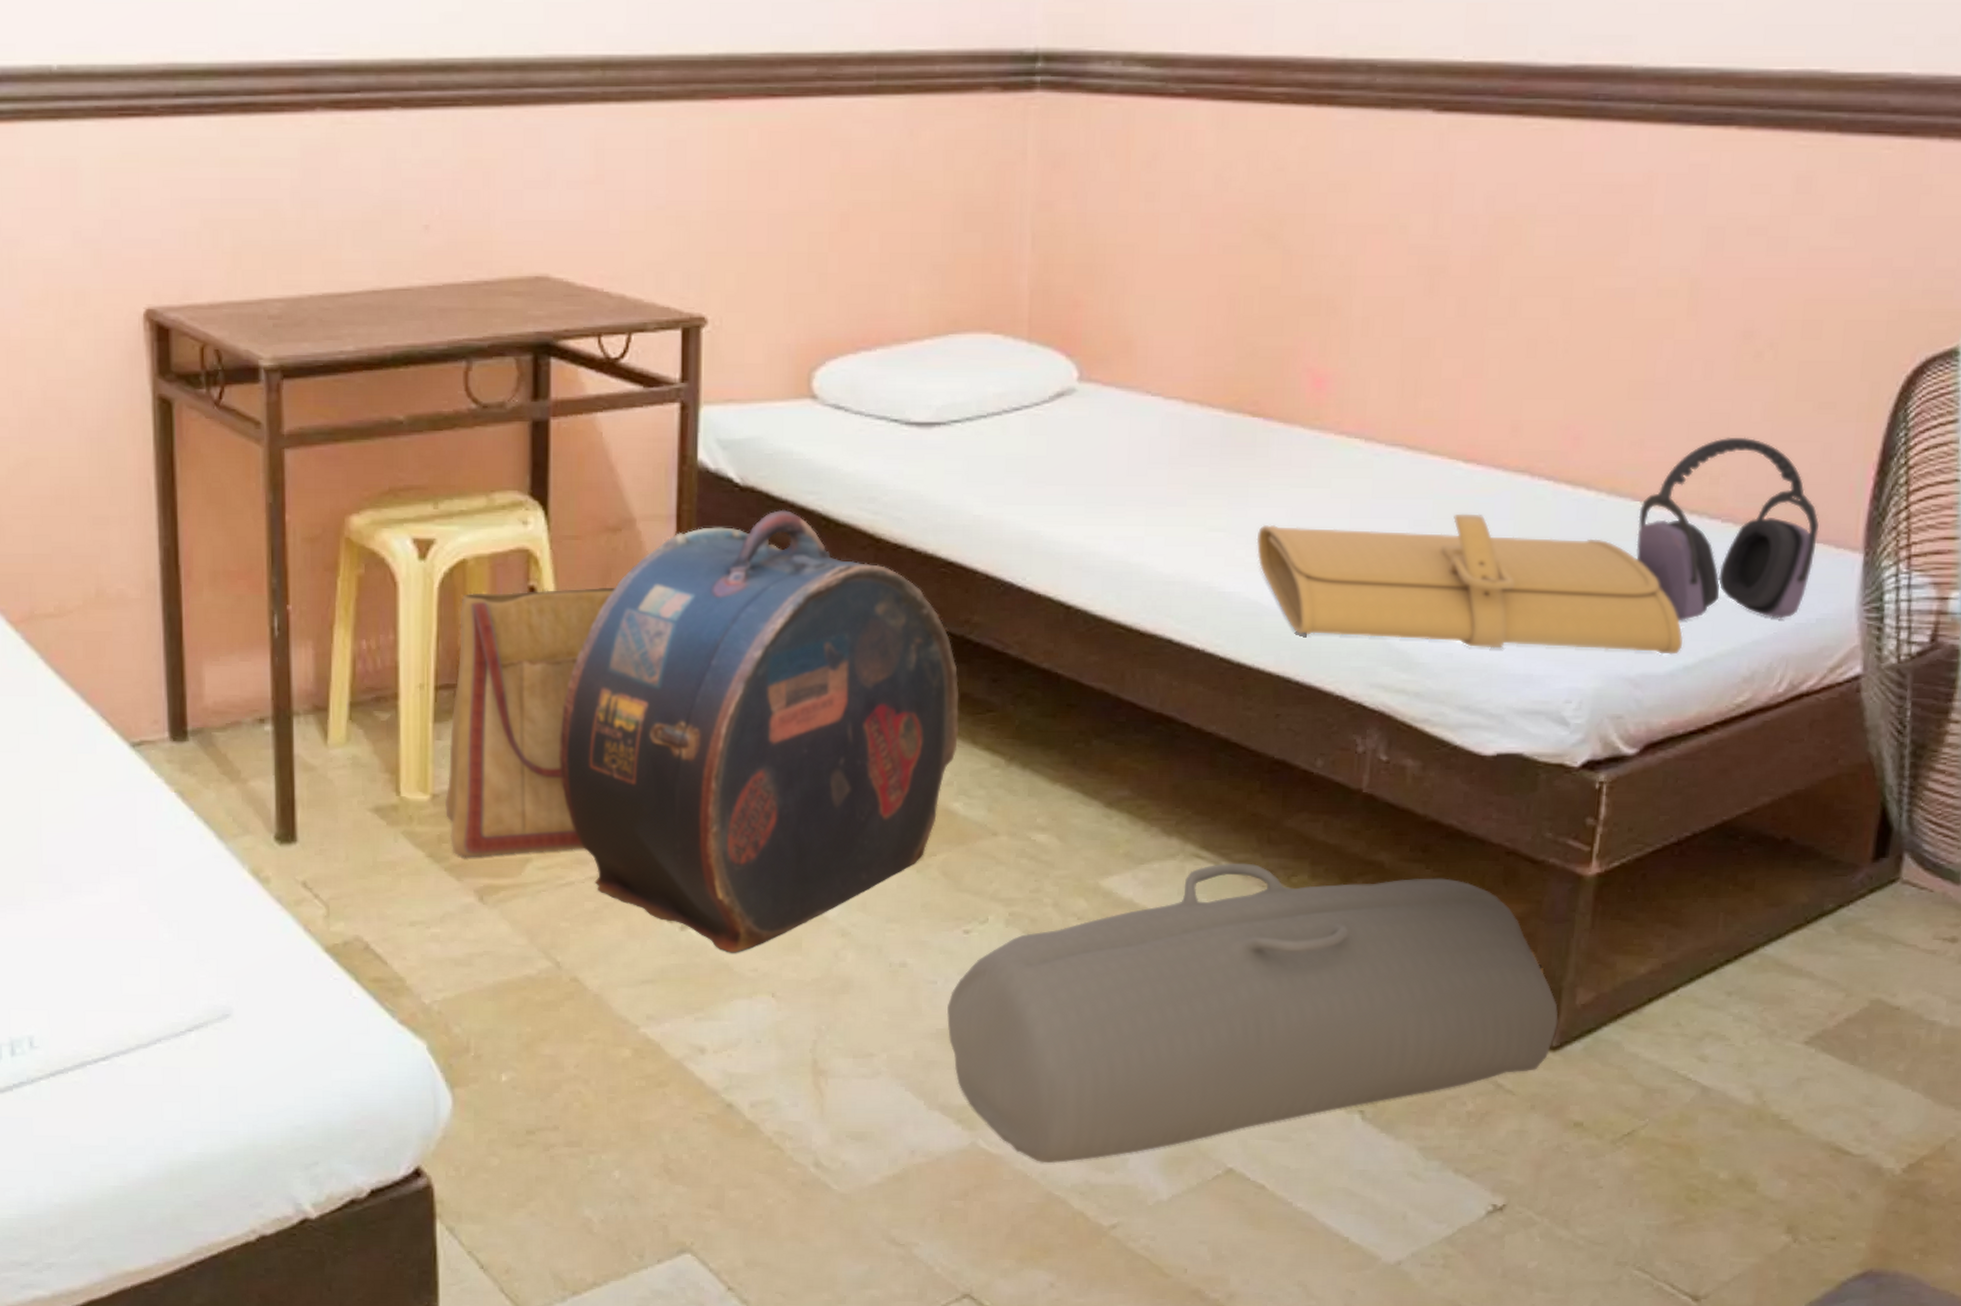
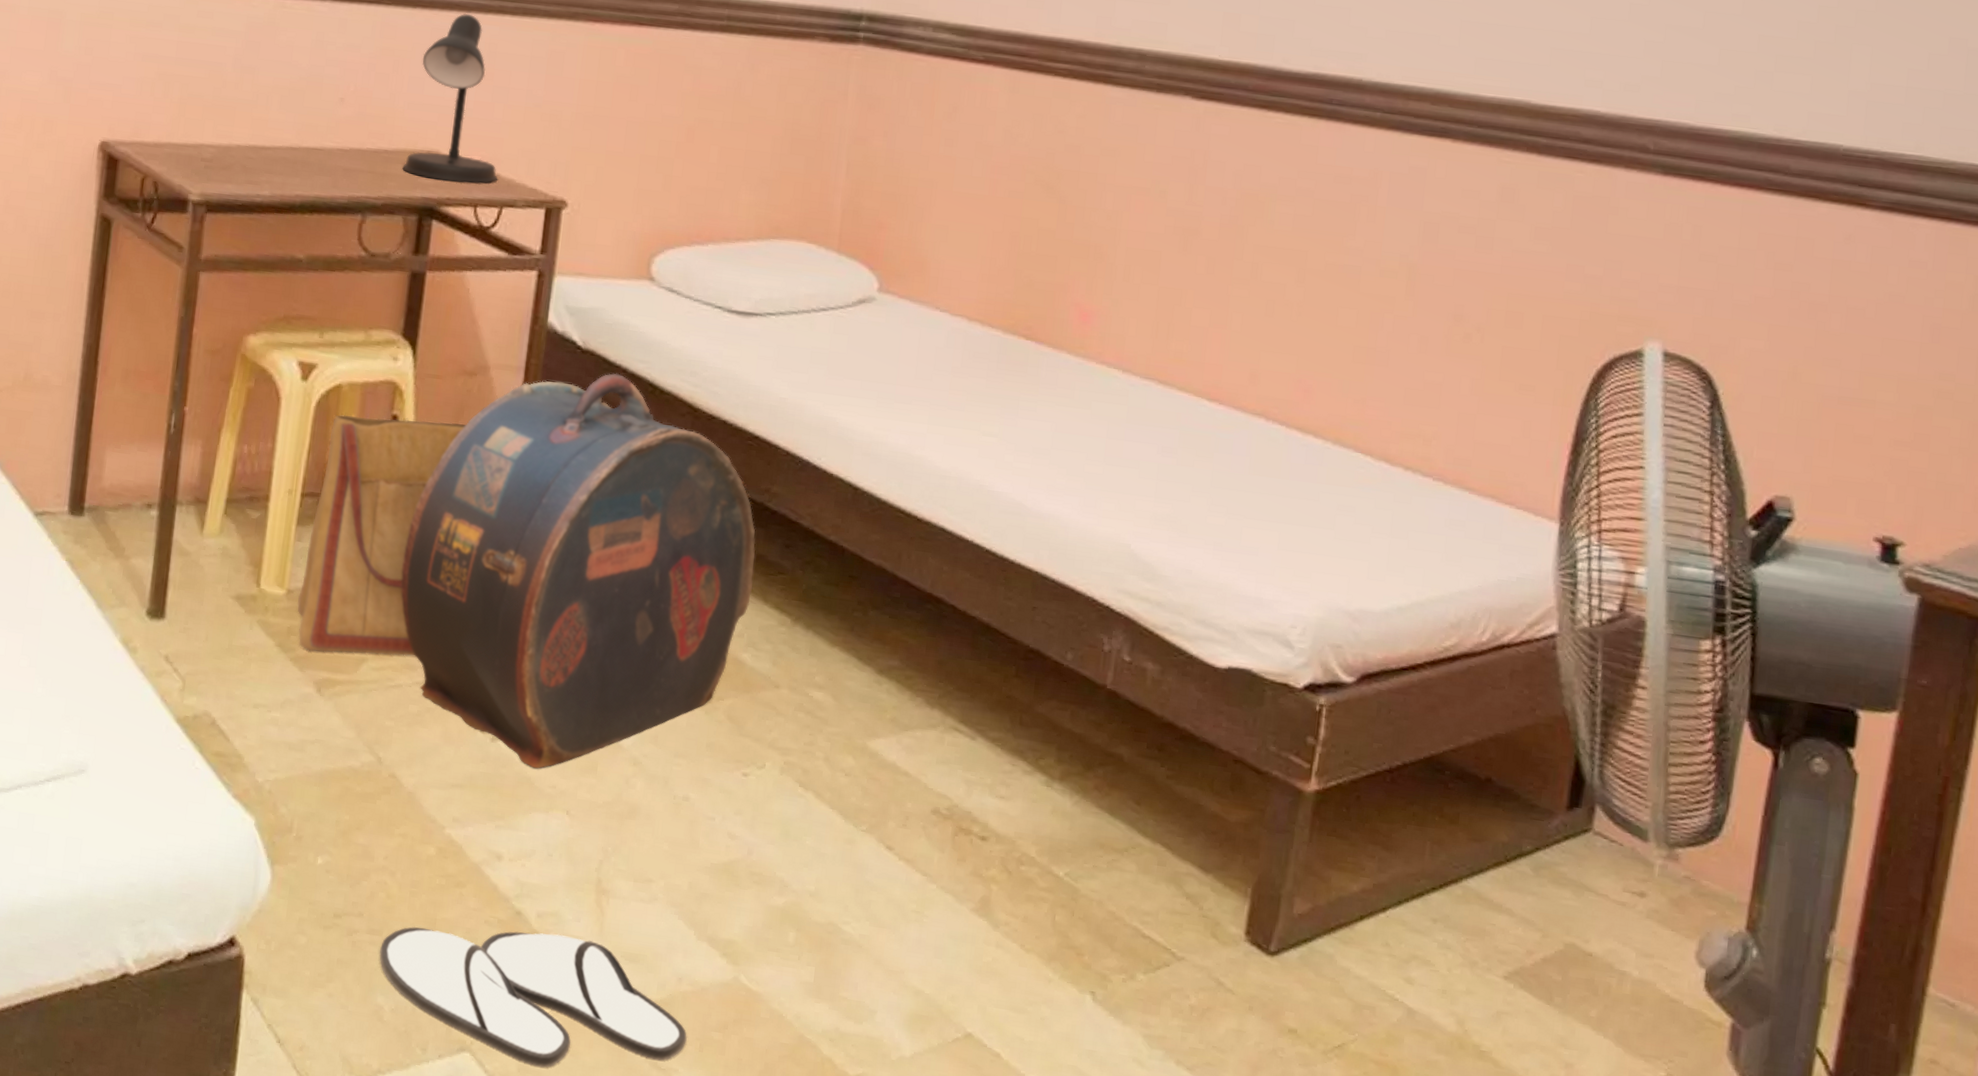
desk lamp: none [508,106,623,312] -> present [402,13,498,185]
slippers: none [581,1122,925,1259] -> present [379,926,687,1068]
duffel bag: present [946,863,1558,1163] -> none [721,739,1277,1008]
tool roll: present [1256,513,1683,655] -> none [1023,435,1397,595]
headphones: present [1635,437,1819,623] -> none [1356,405,1520,574]

